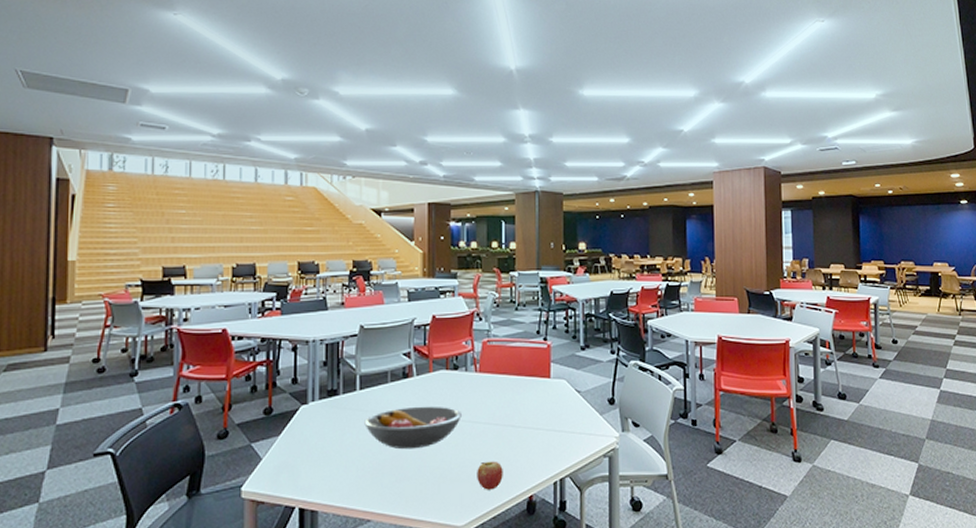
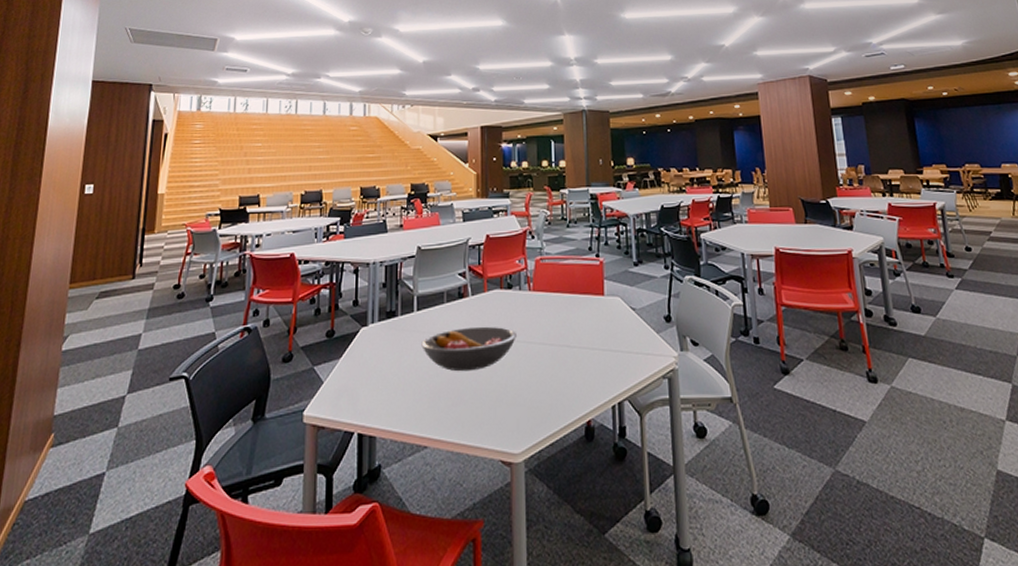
fruit: present [477,461,503,490] -> none [533,383,560,415]

